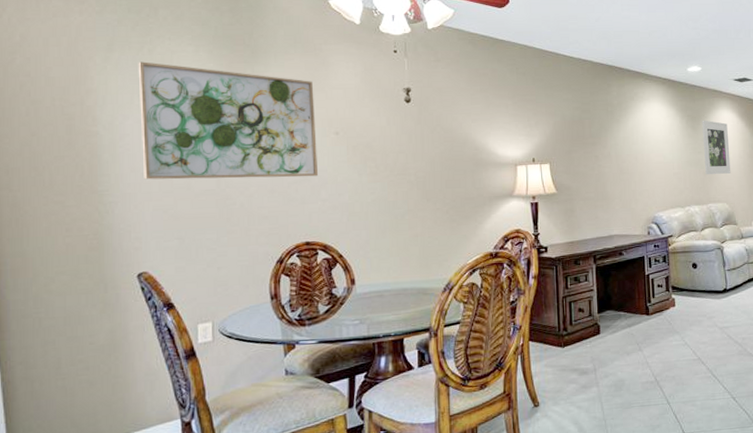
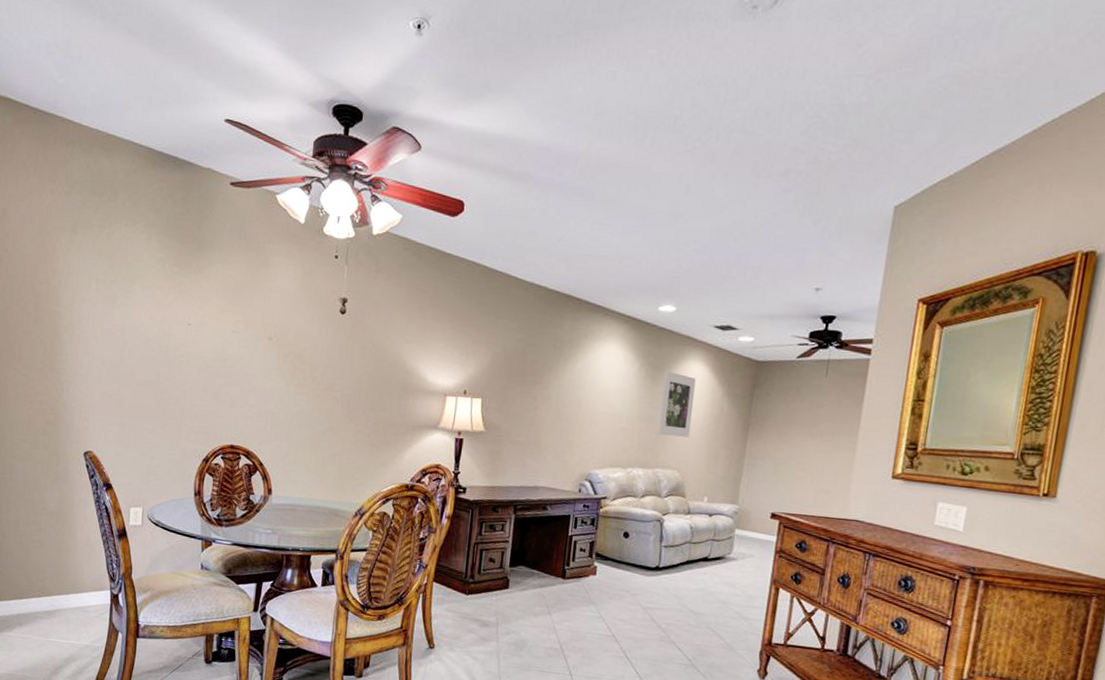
wall art: present [138,61,318,180] -> none [95,246,253,381]

